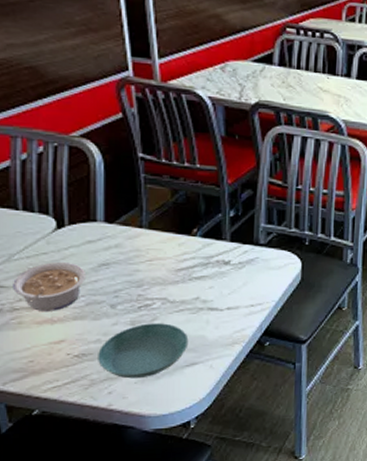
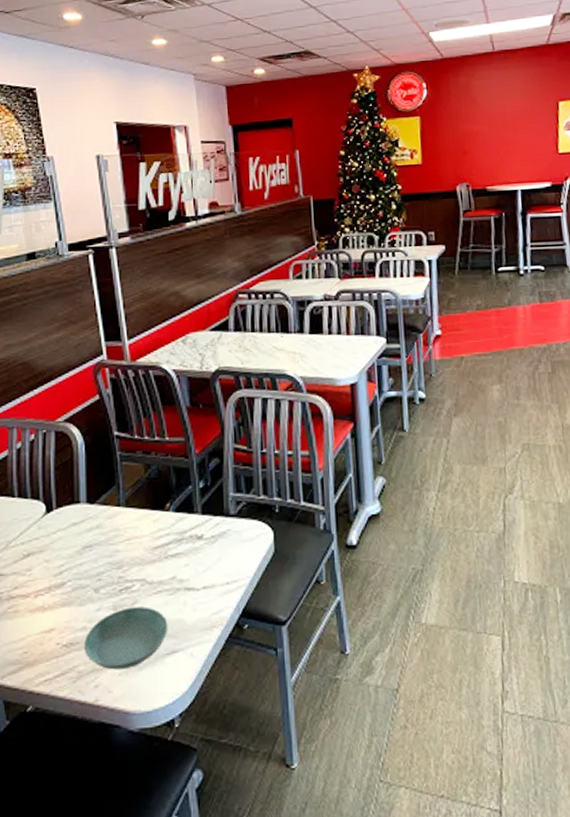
legume: present [13,262,87,311] -> none [10,547,73,599]

